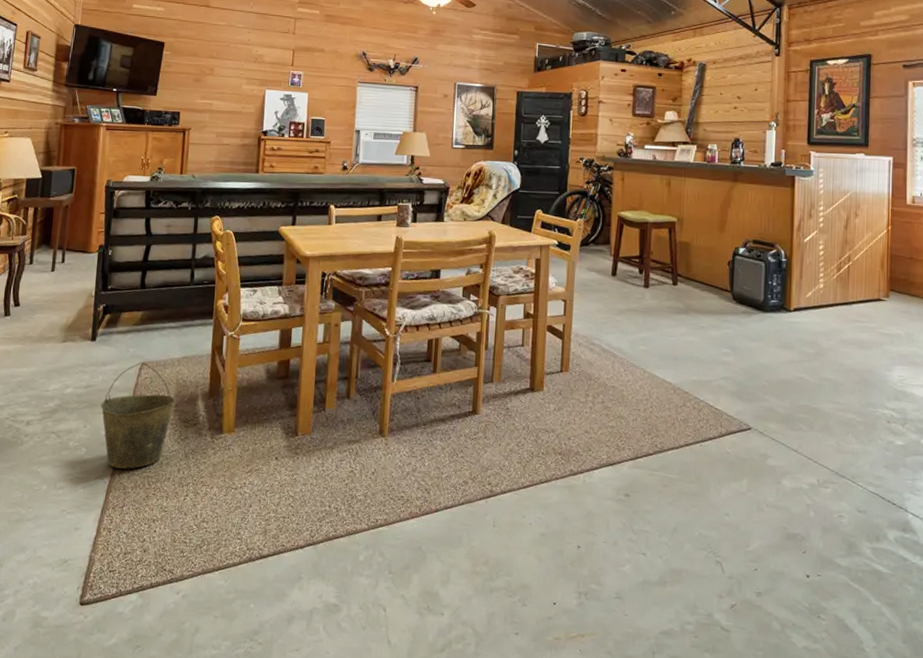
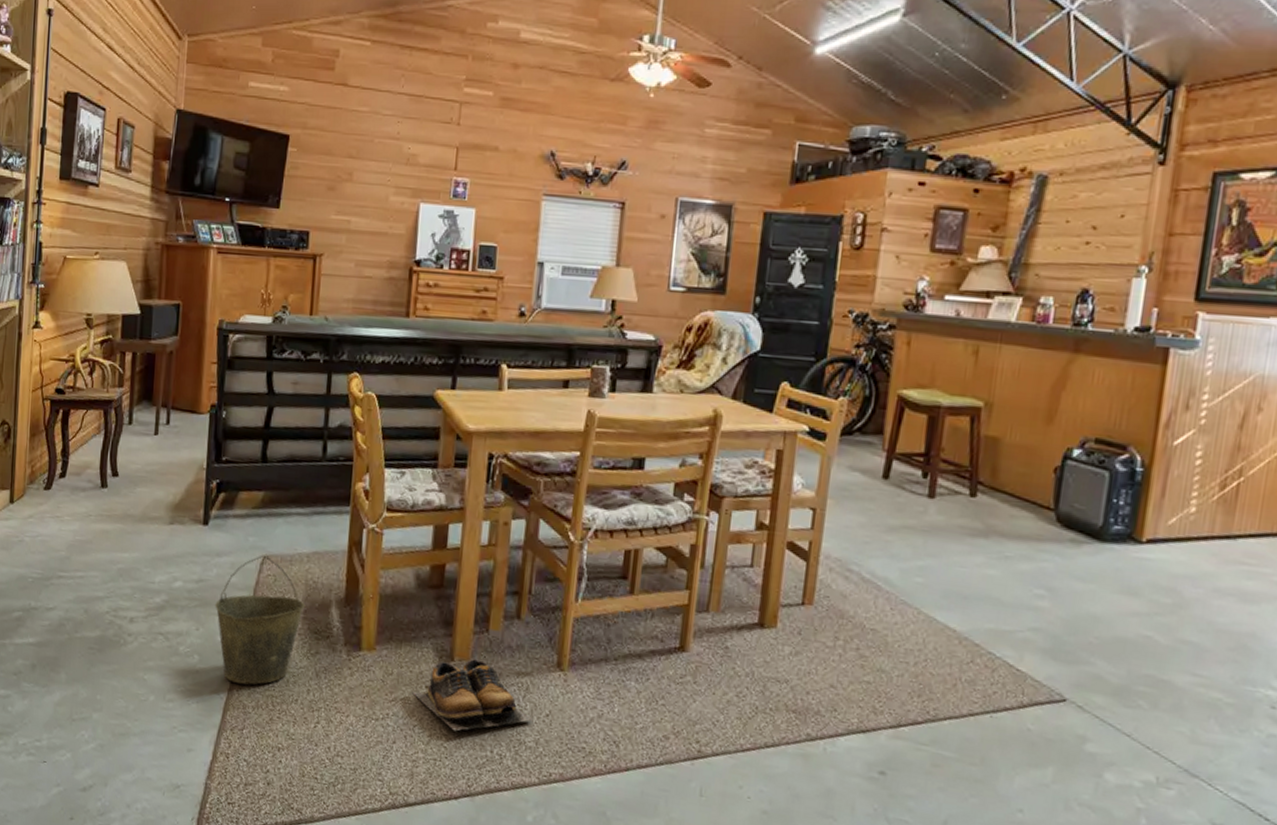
shoes: none [265,432,362,493] -> present [412,658,534,732]

